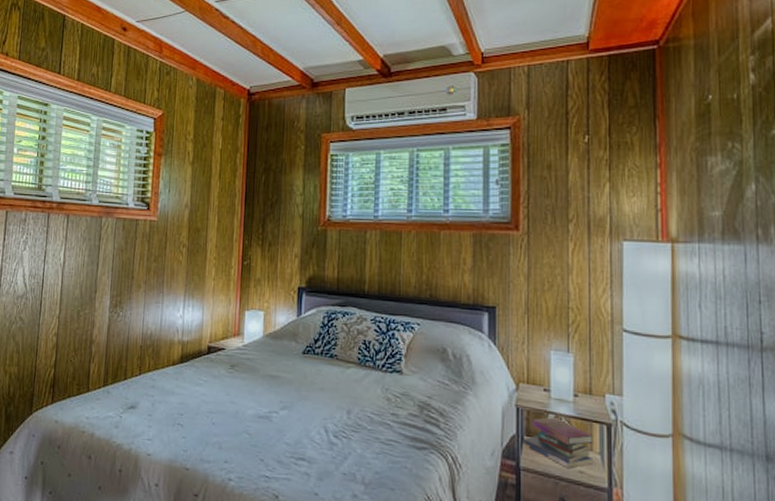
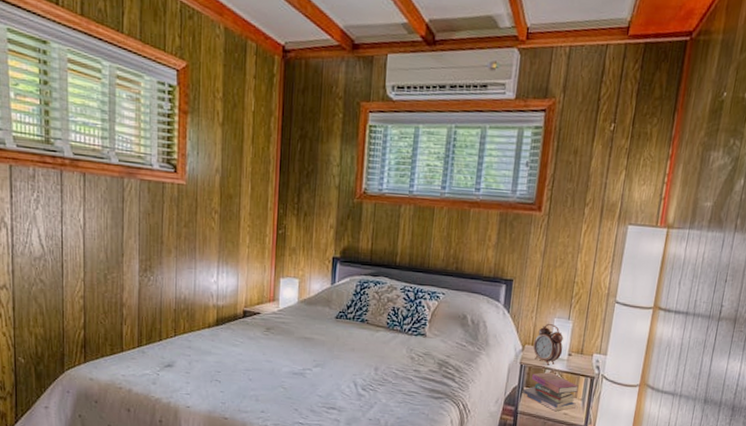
alarm clock: none [528,357,566,409] -> present [533,324,564,365]

